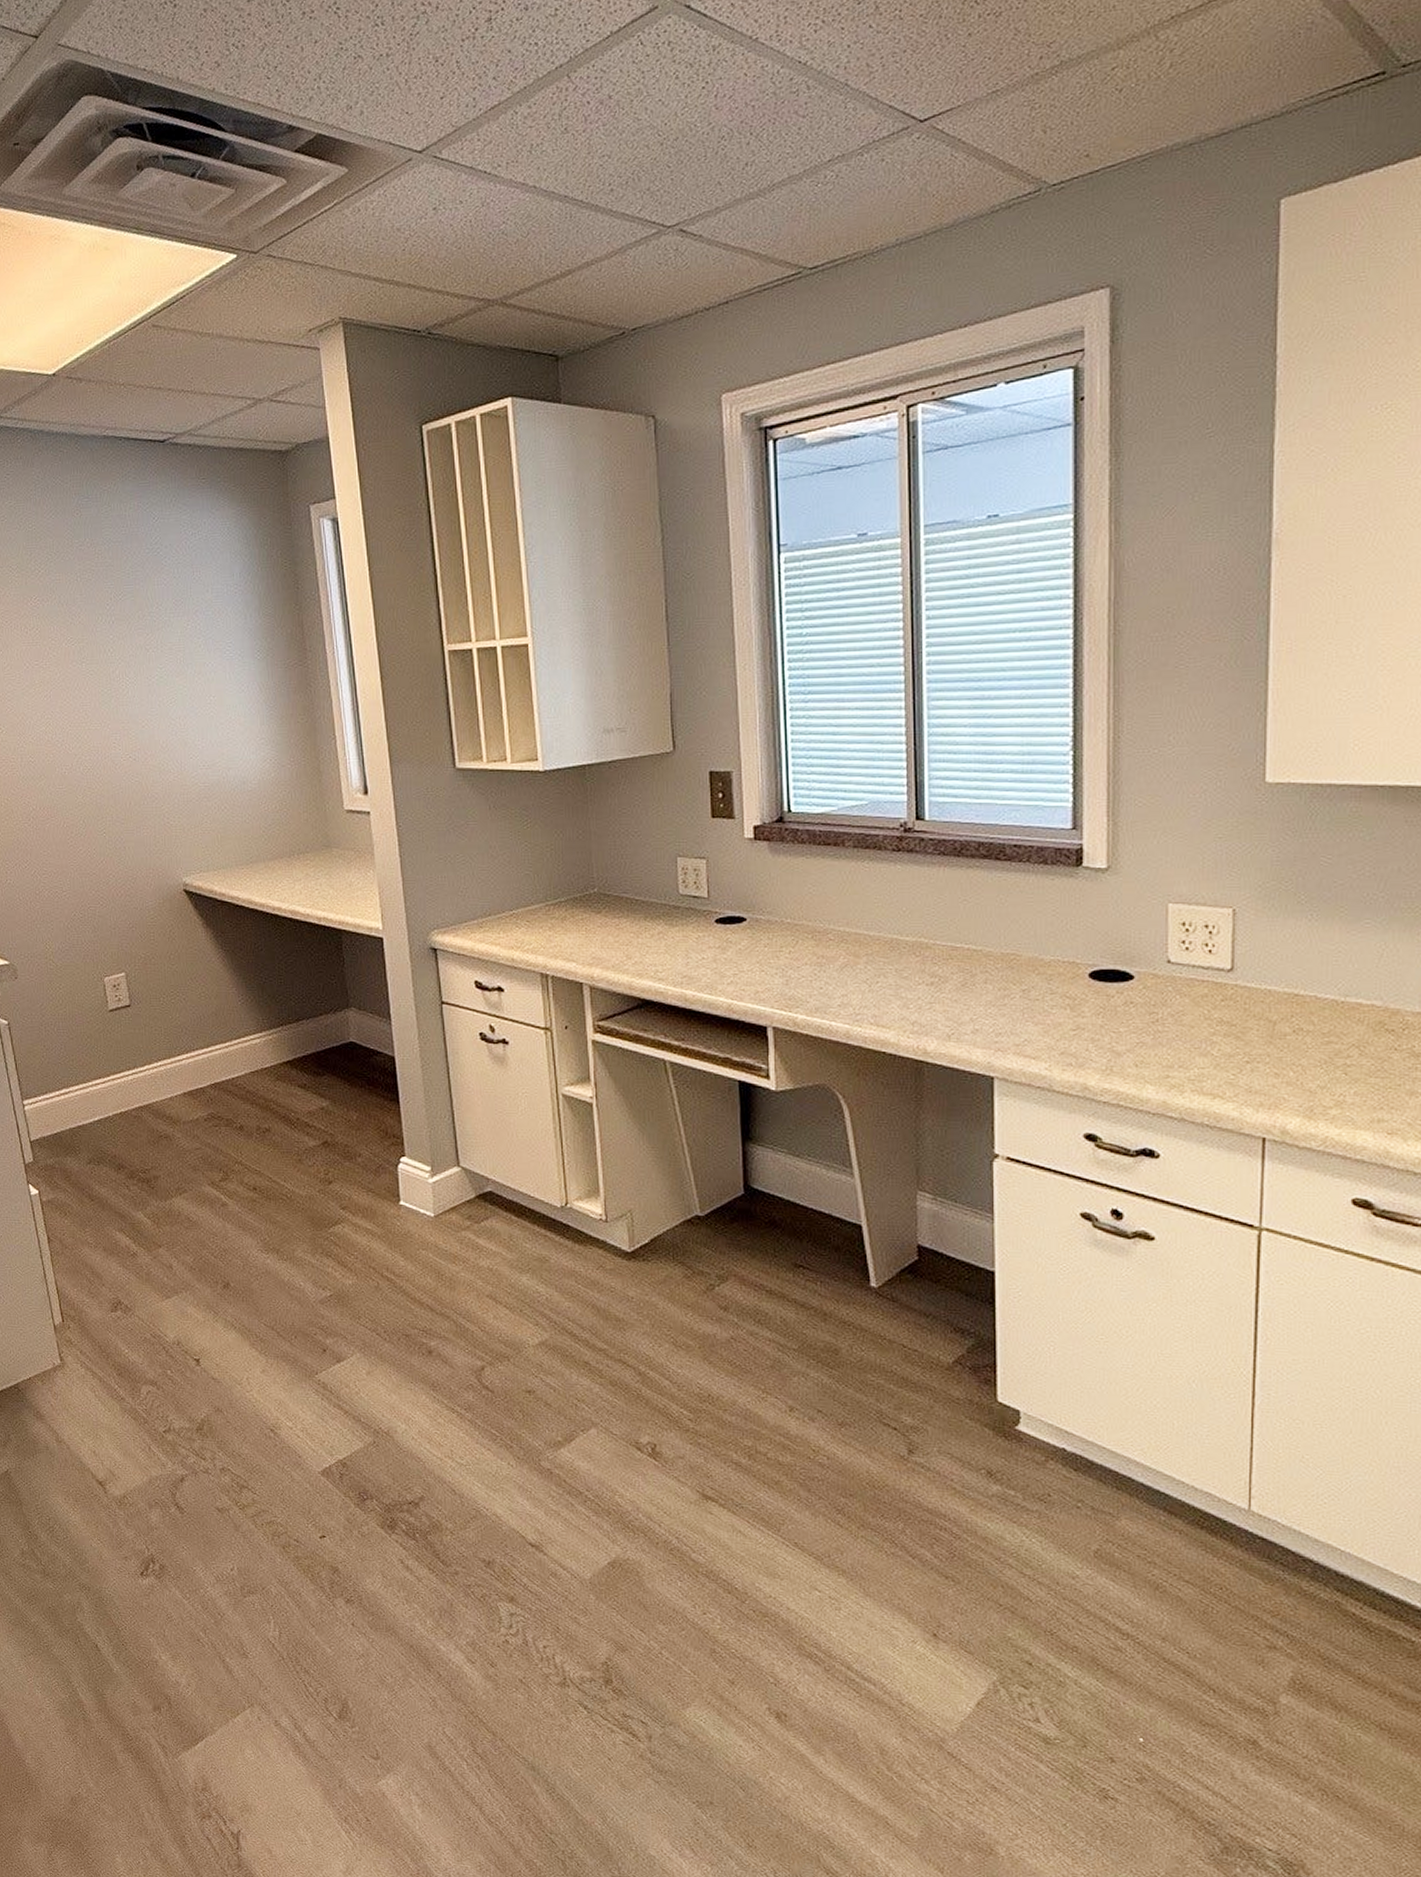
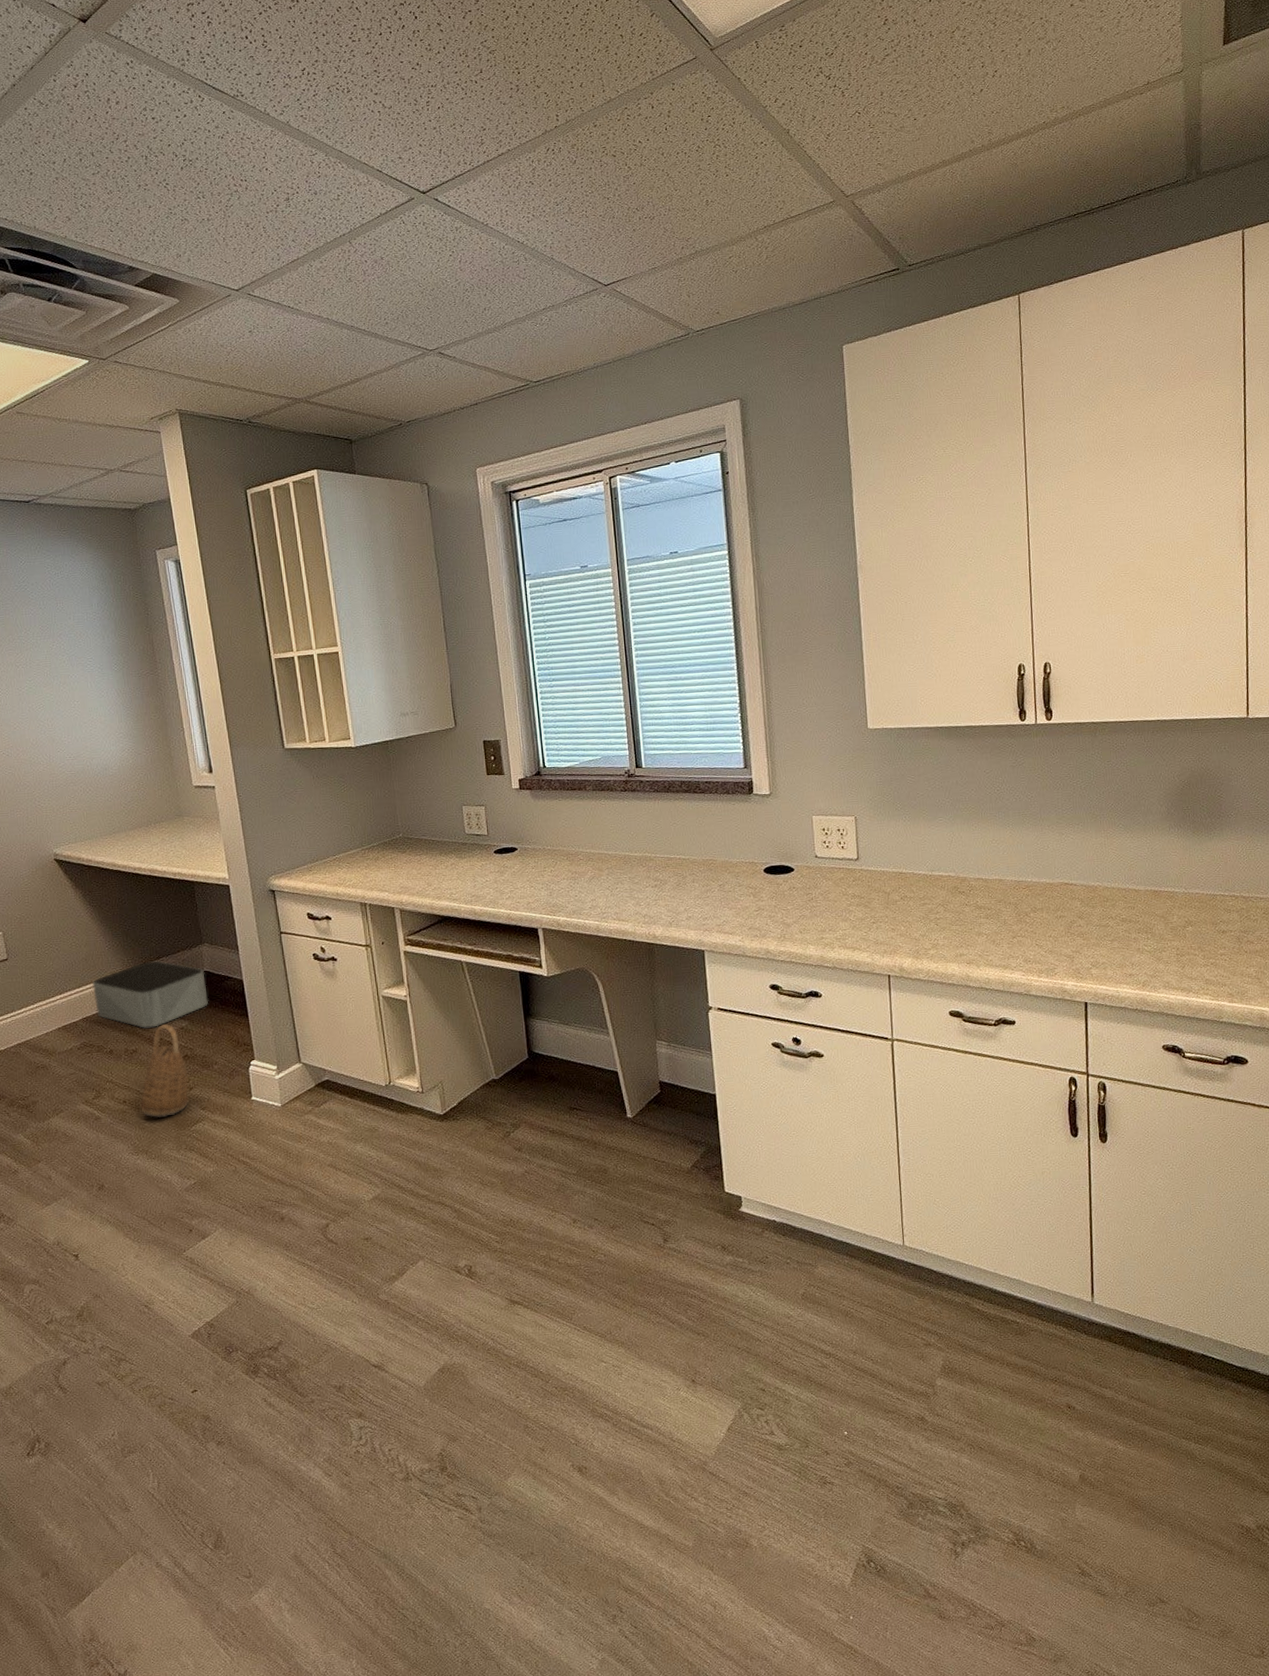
storage bin: none [222,1023,354,1104] -> present [92,960,209,1028]
basket: none [272,1102,328,1212] -> present [140,1024,189,1117]

